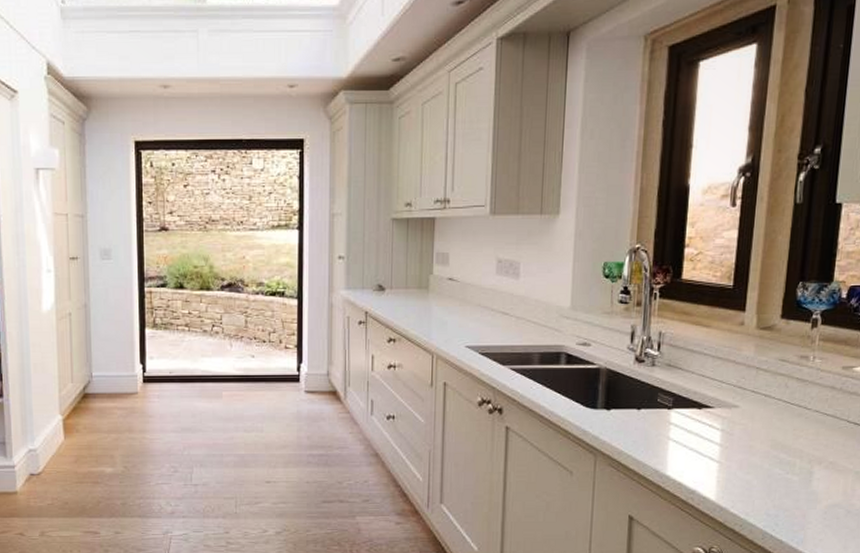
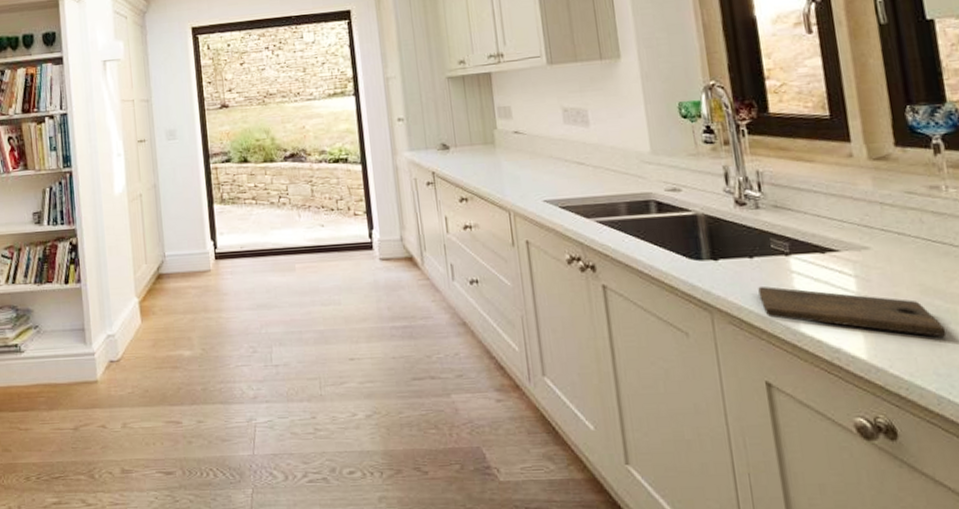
cutting board: none [638,435,783,485] -> present [758,286,947,338]

